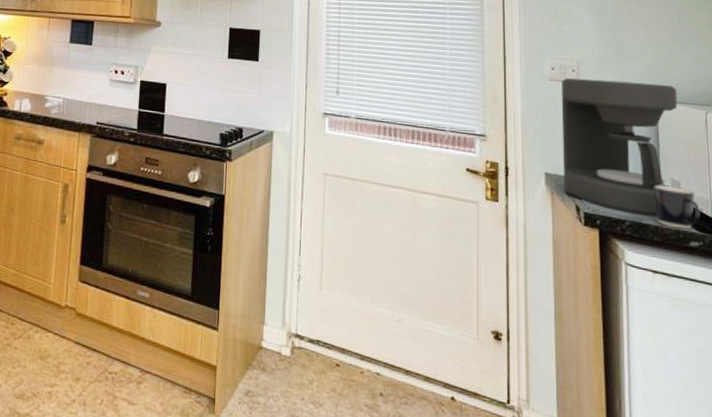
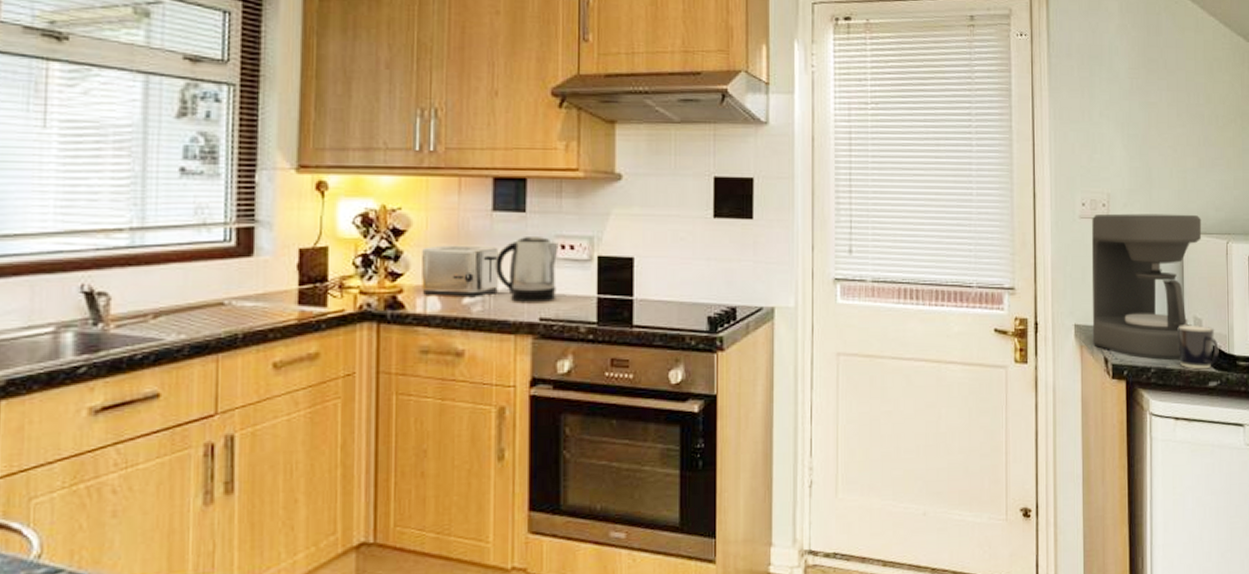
toaster: none [19,64,72,103] -> present [422,245,500,298]
kettle: none [68,62,113,112] -> present [495,235,559,304]

